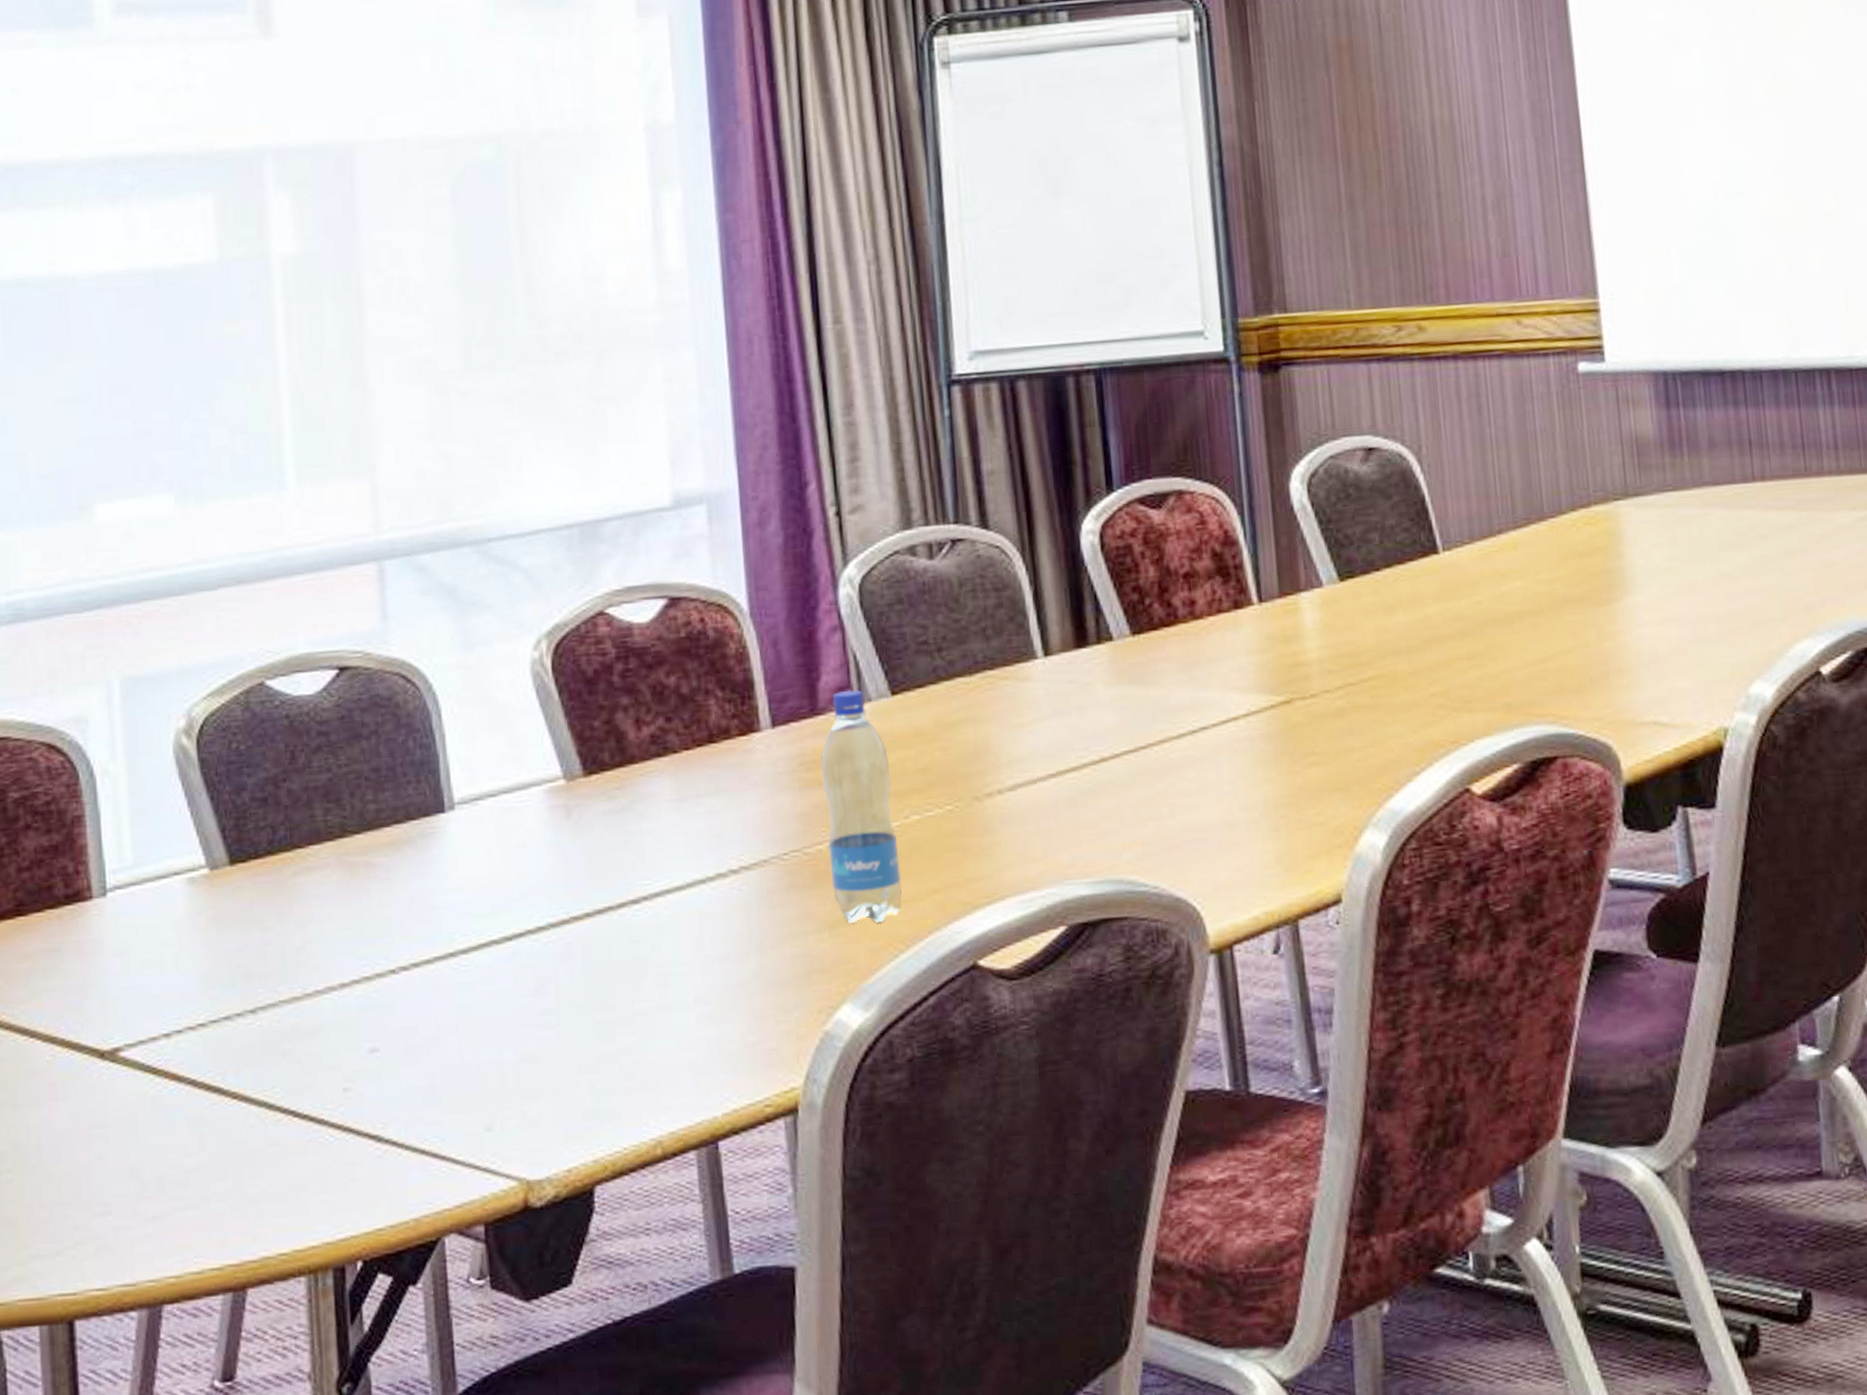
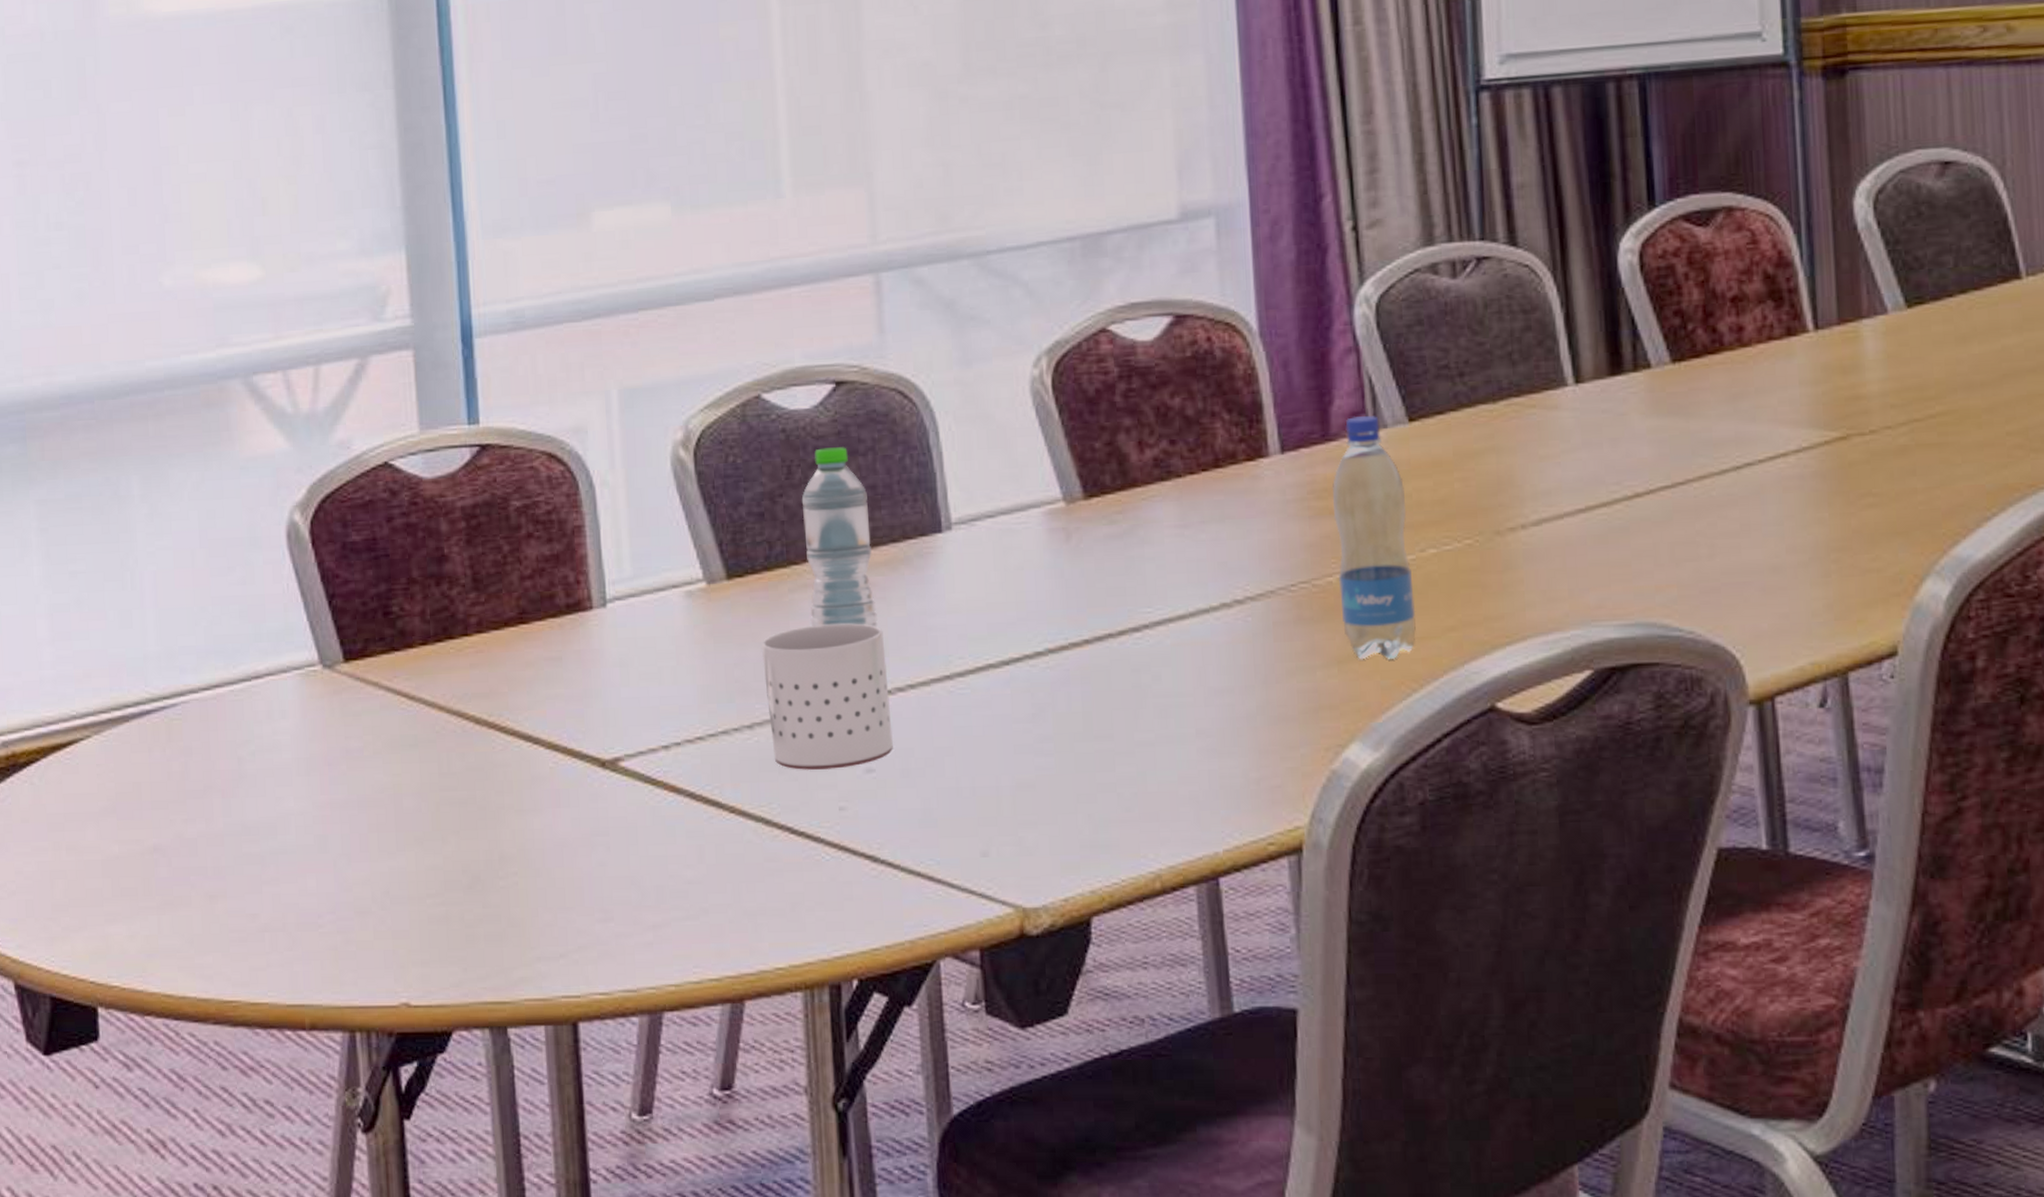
mug: none [265,904,397,1053] -> present [762,623,893,770]
water bottle: none [305,731,382,910] -> present [801,447,878,627]

